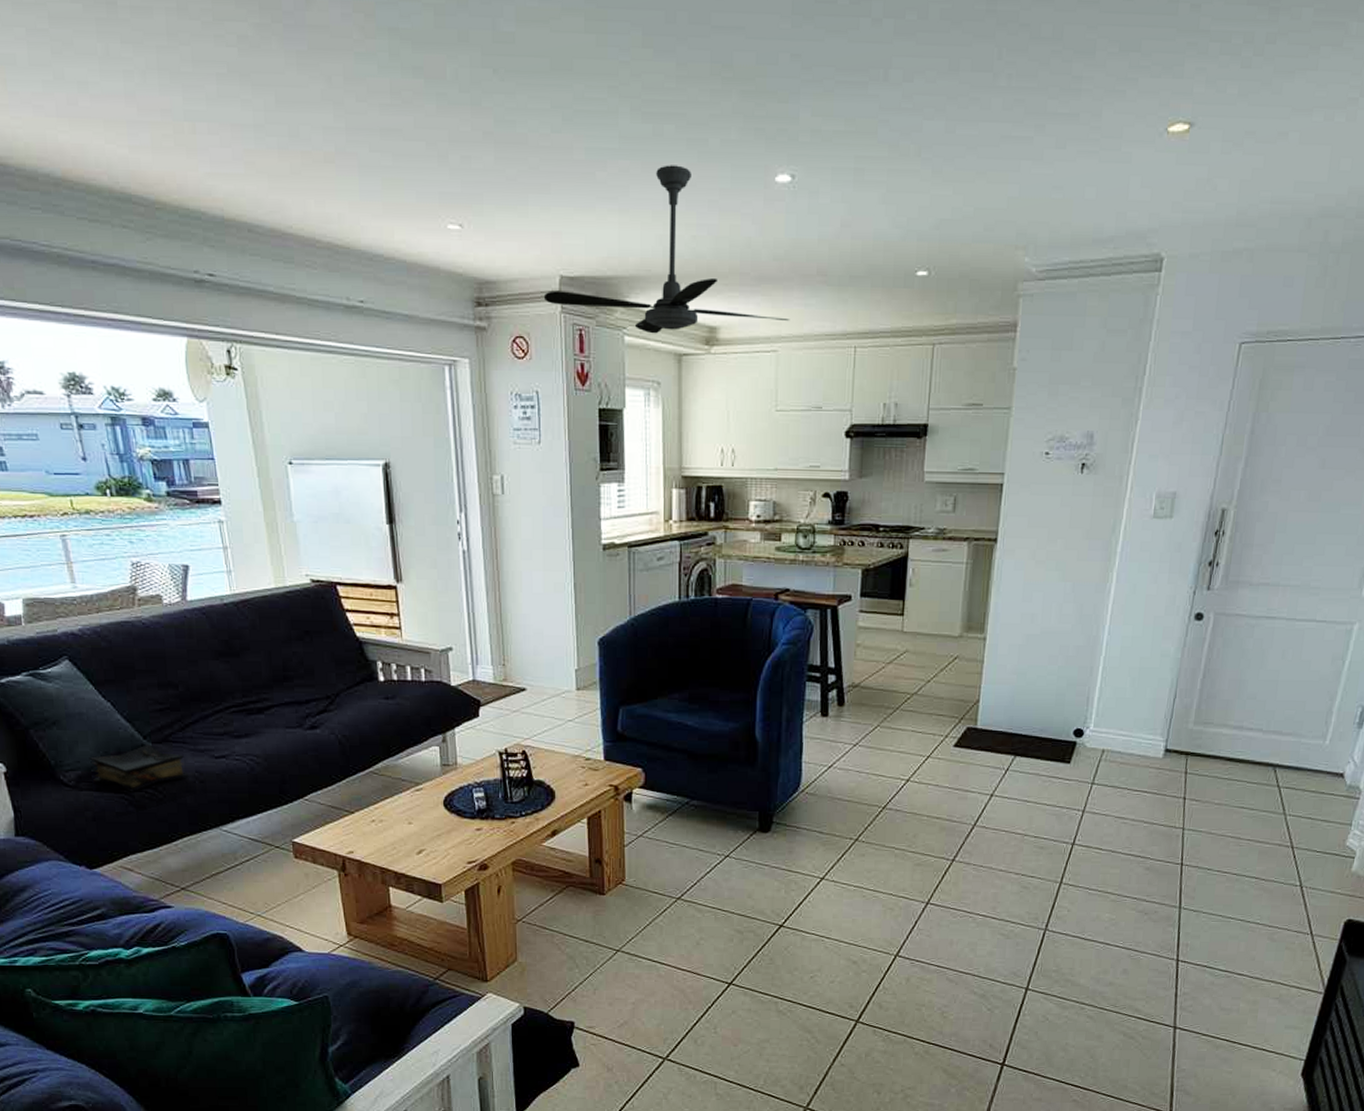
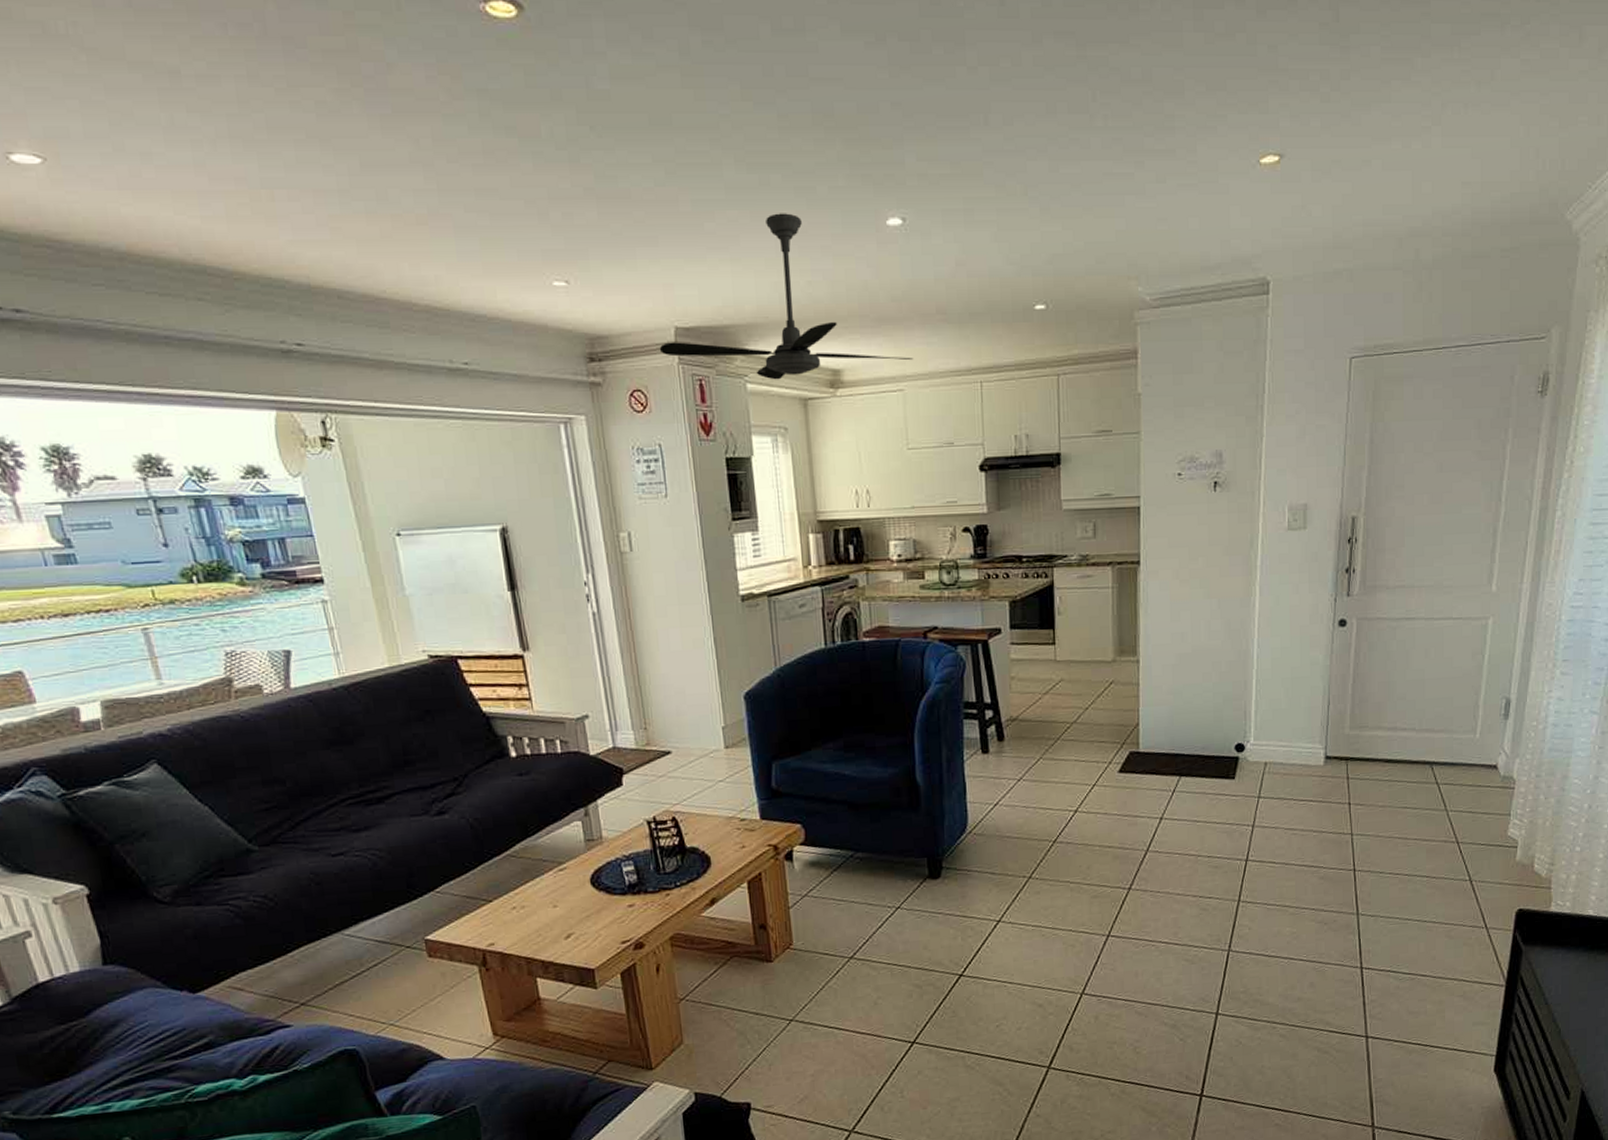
book: present [89,744,189,792] -> none [186,848,303,903]

